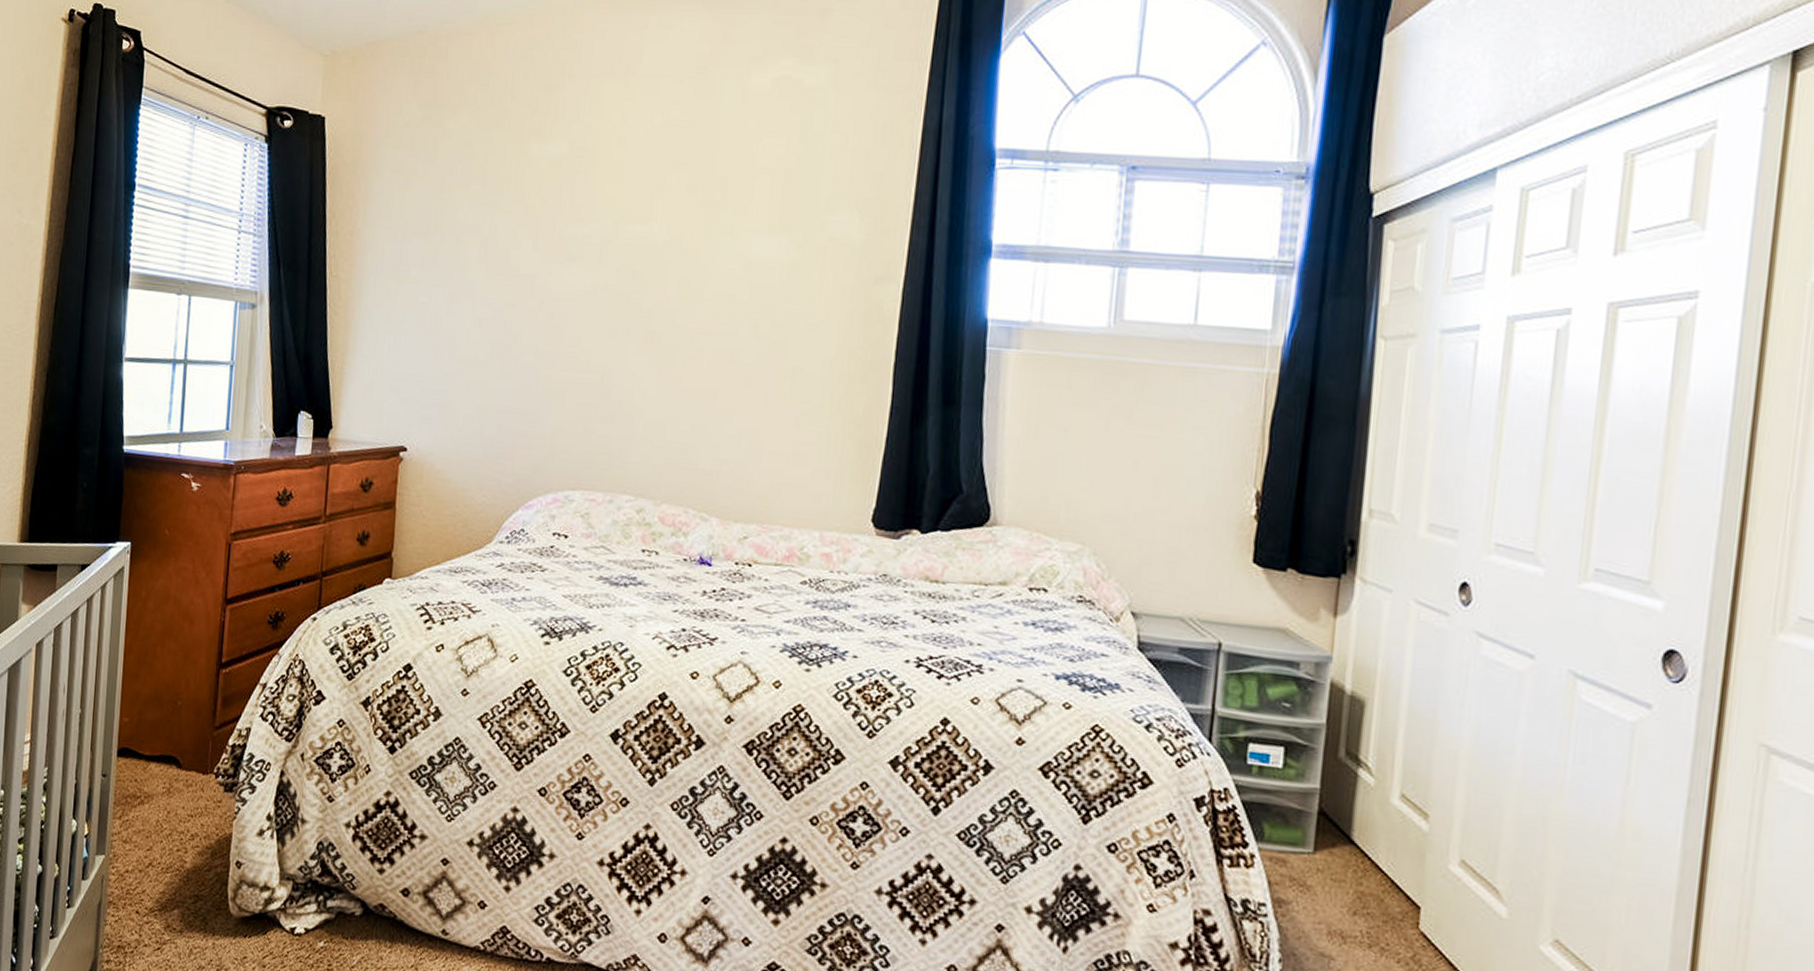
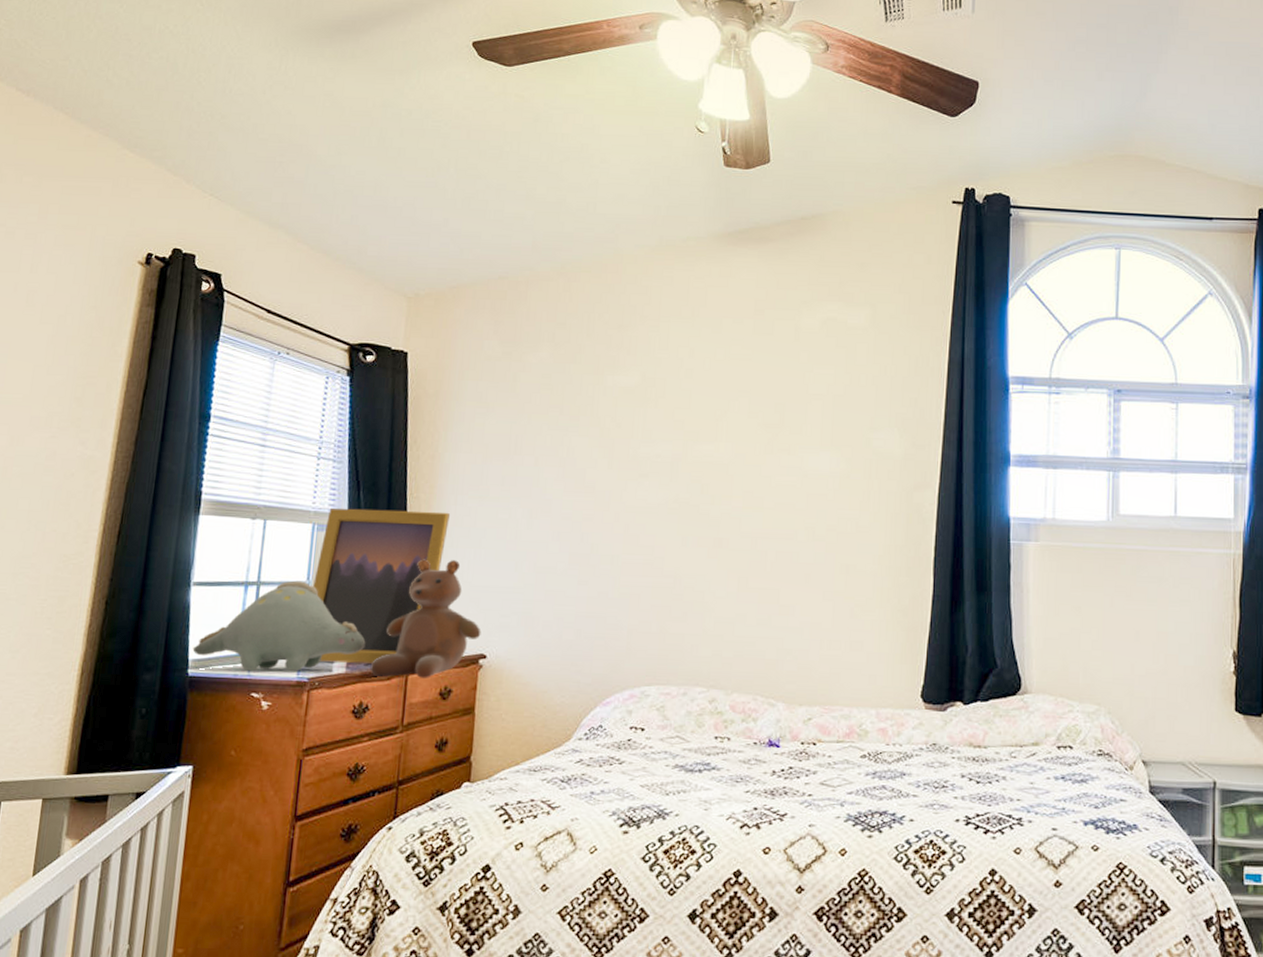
plush toy: none [127,360,289,455] -> present [192,580,366,672]
picture frame: none [237,284,370,451] -> present [313,507,451,665]
teddy bear: none [293,342,402,470] -> present [370,559,481,680]

